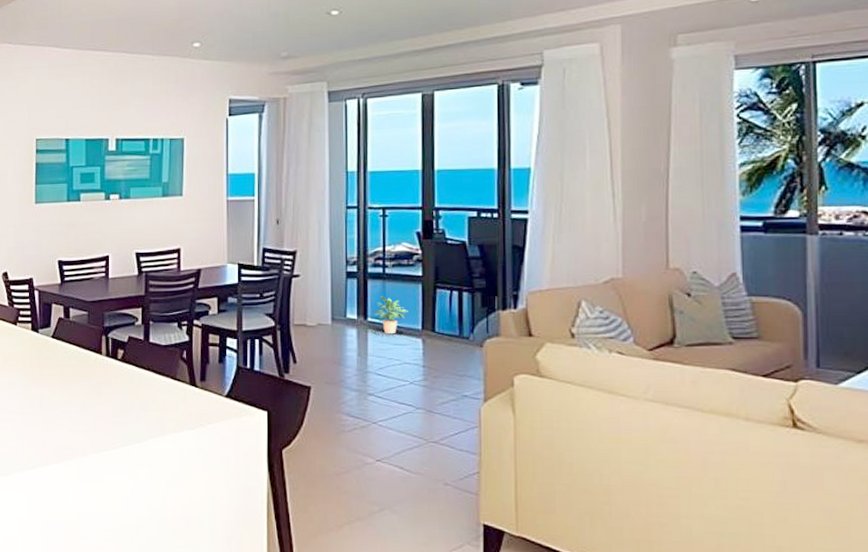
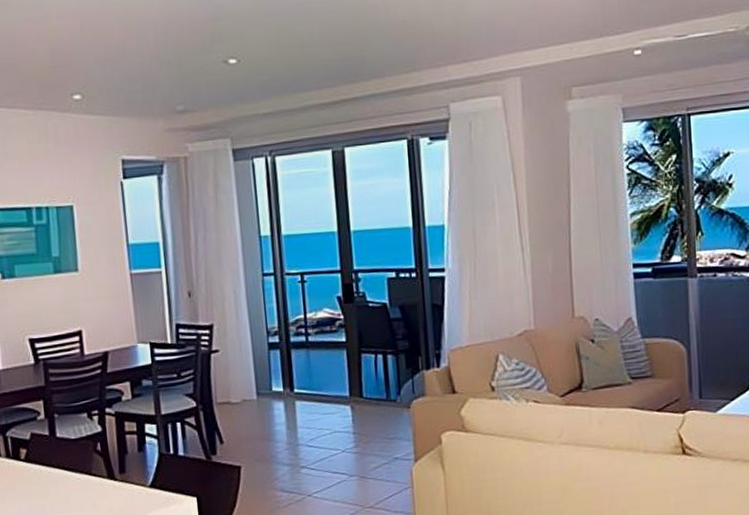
potted plant: present [373,296,408,333] -> none [299,365,335,403]

